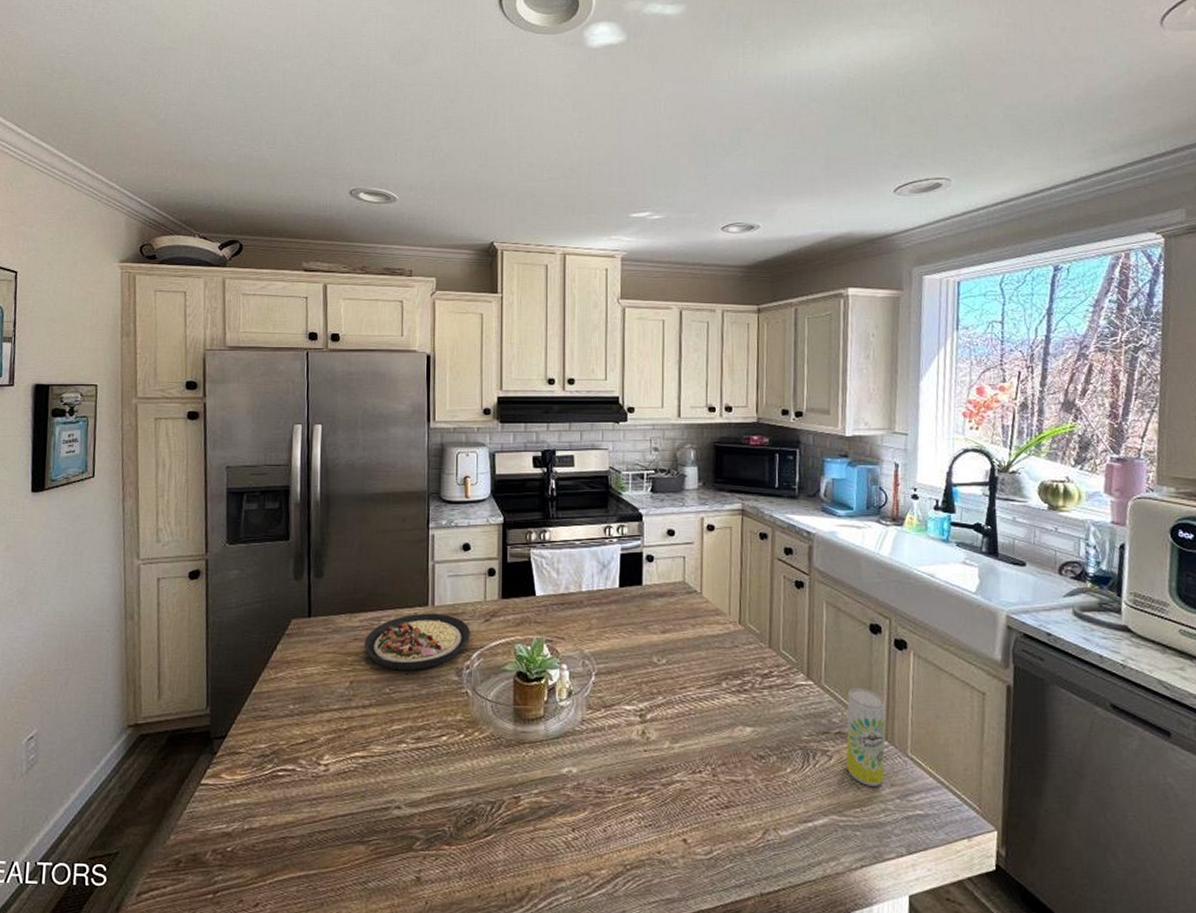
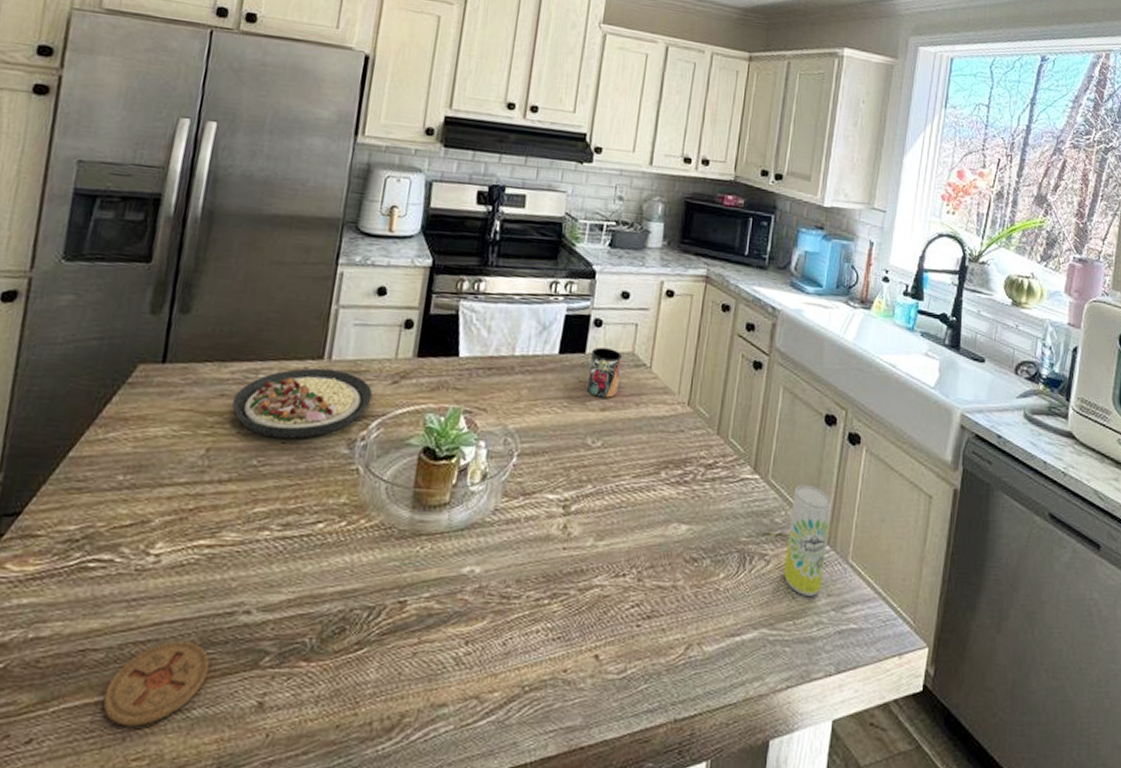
coaster: none [303,829,376,895] -> present [103,640,210,726]
mug: none [646,580,675,622] -> present [586,347,623,398]

